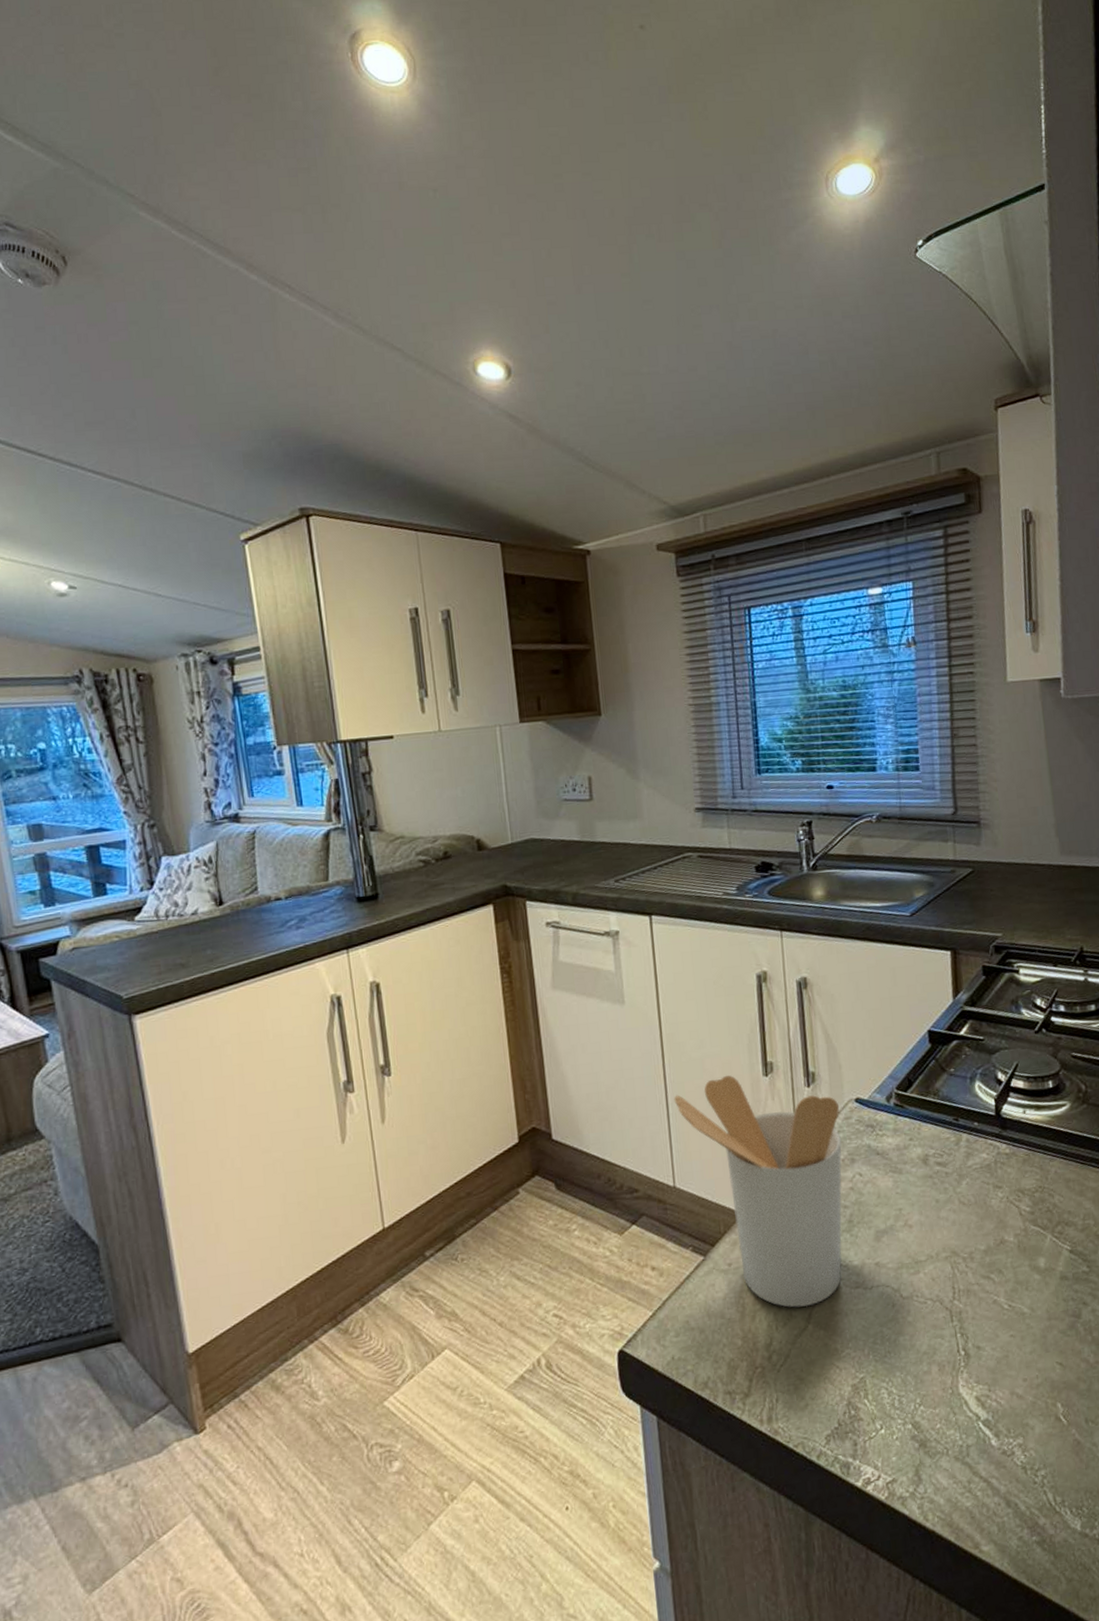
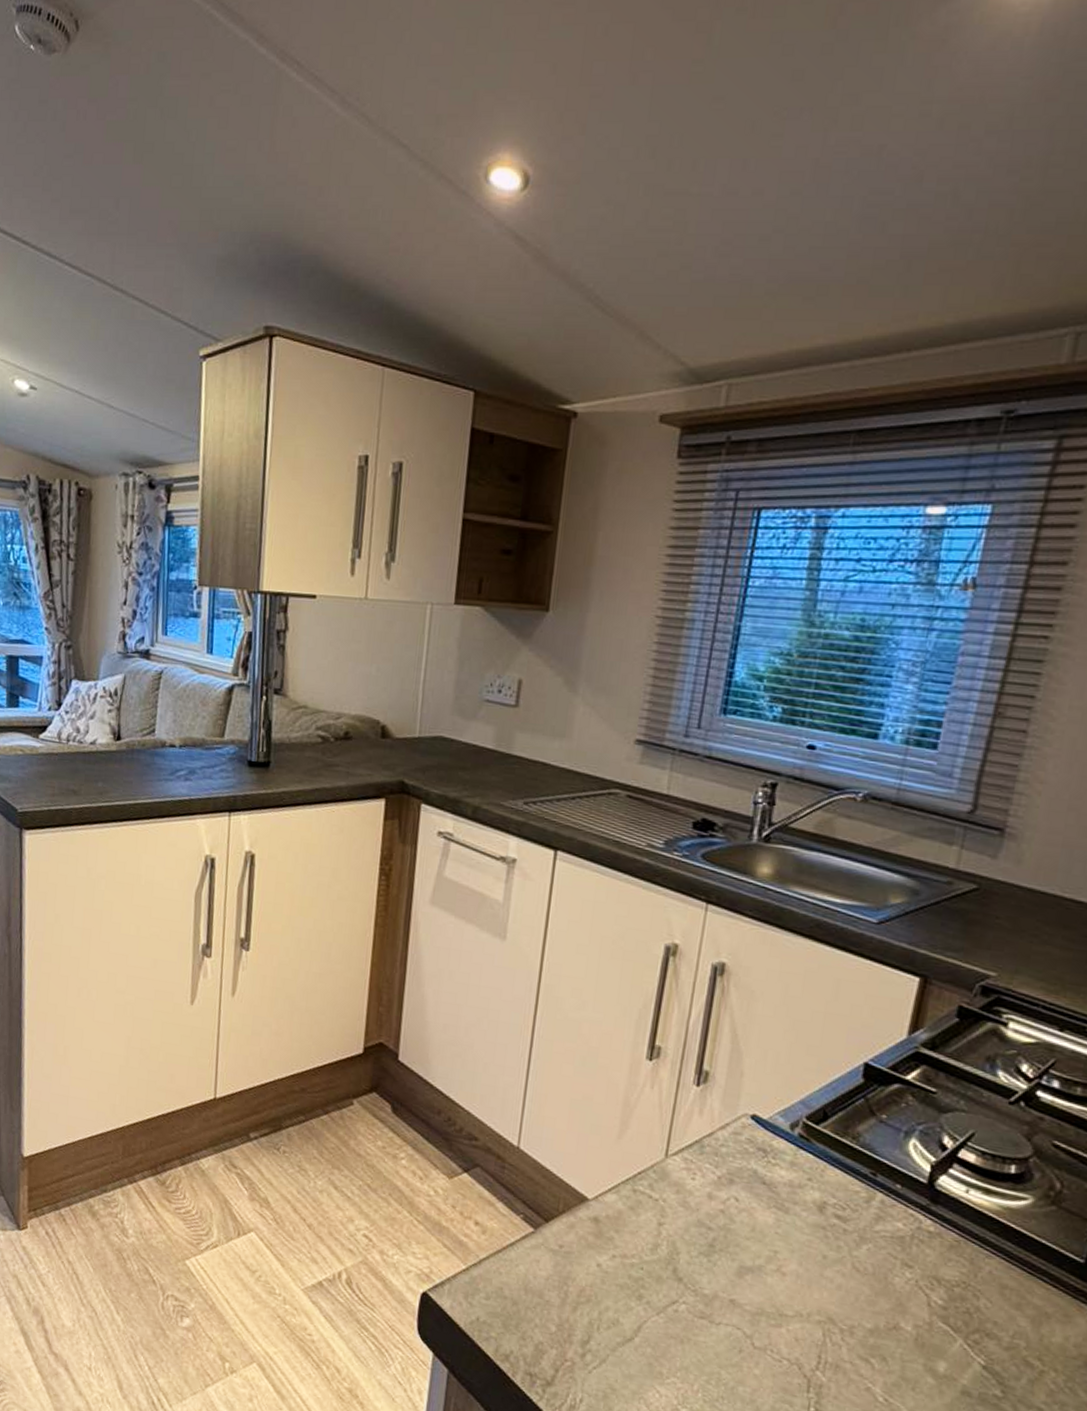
utensil holder: present [673,1075,842,1308] -> none [538,1046,730,1319]

